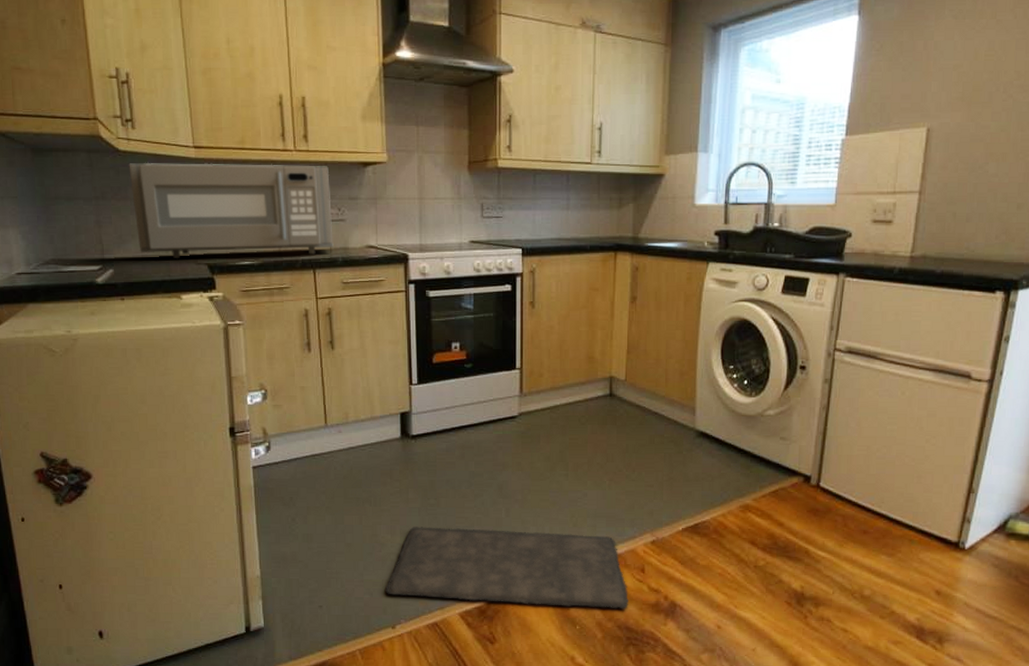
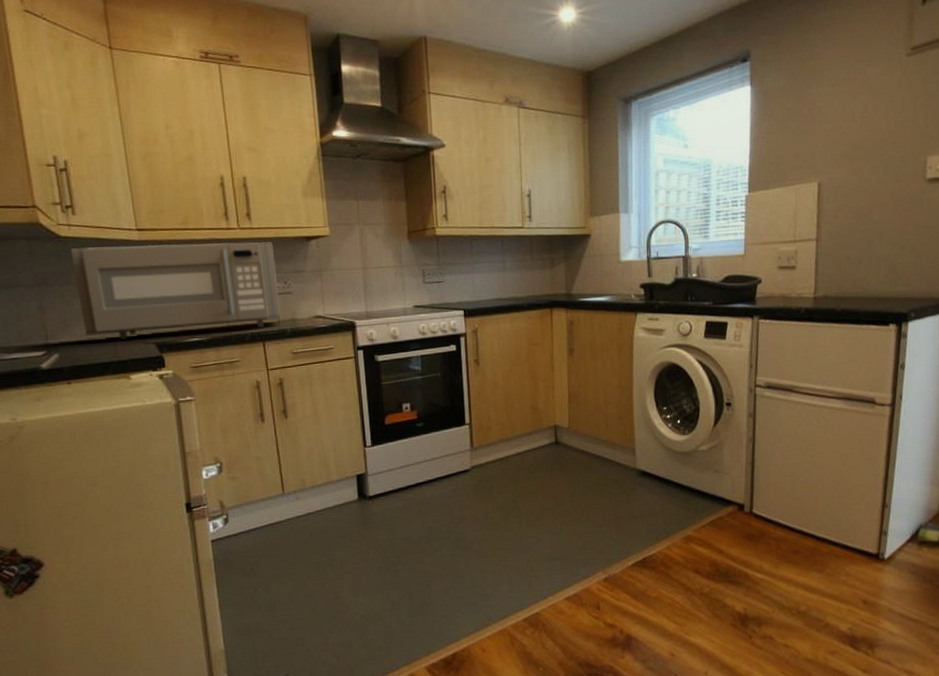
doormat: present [385,527,629,611] -> none [351,578,587,656]

